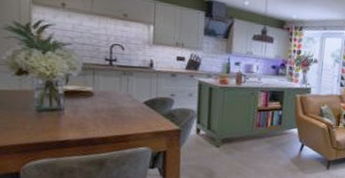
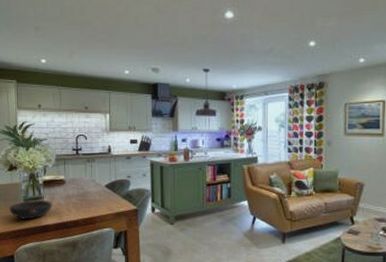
bowl: none [15,111,76,133] -> present [9,200,53,220]

